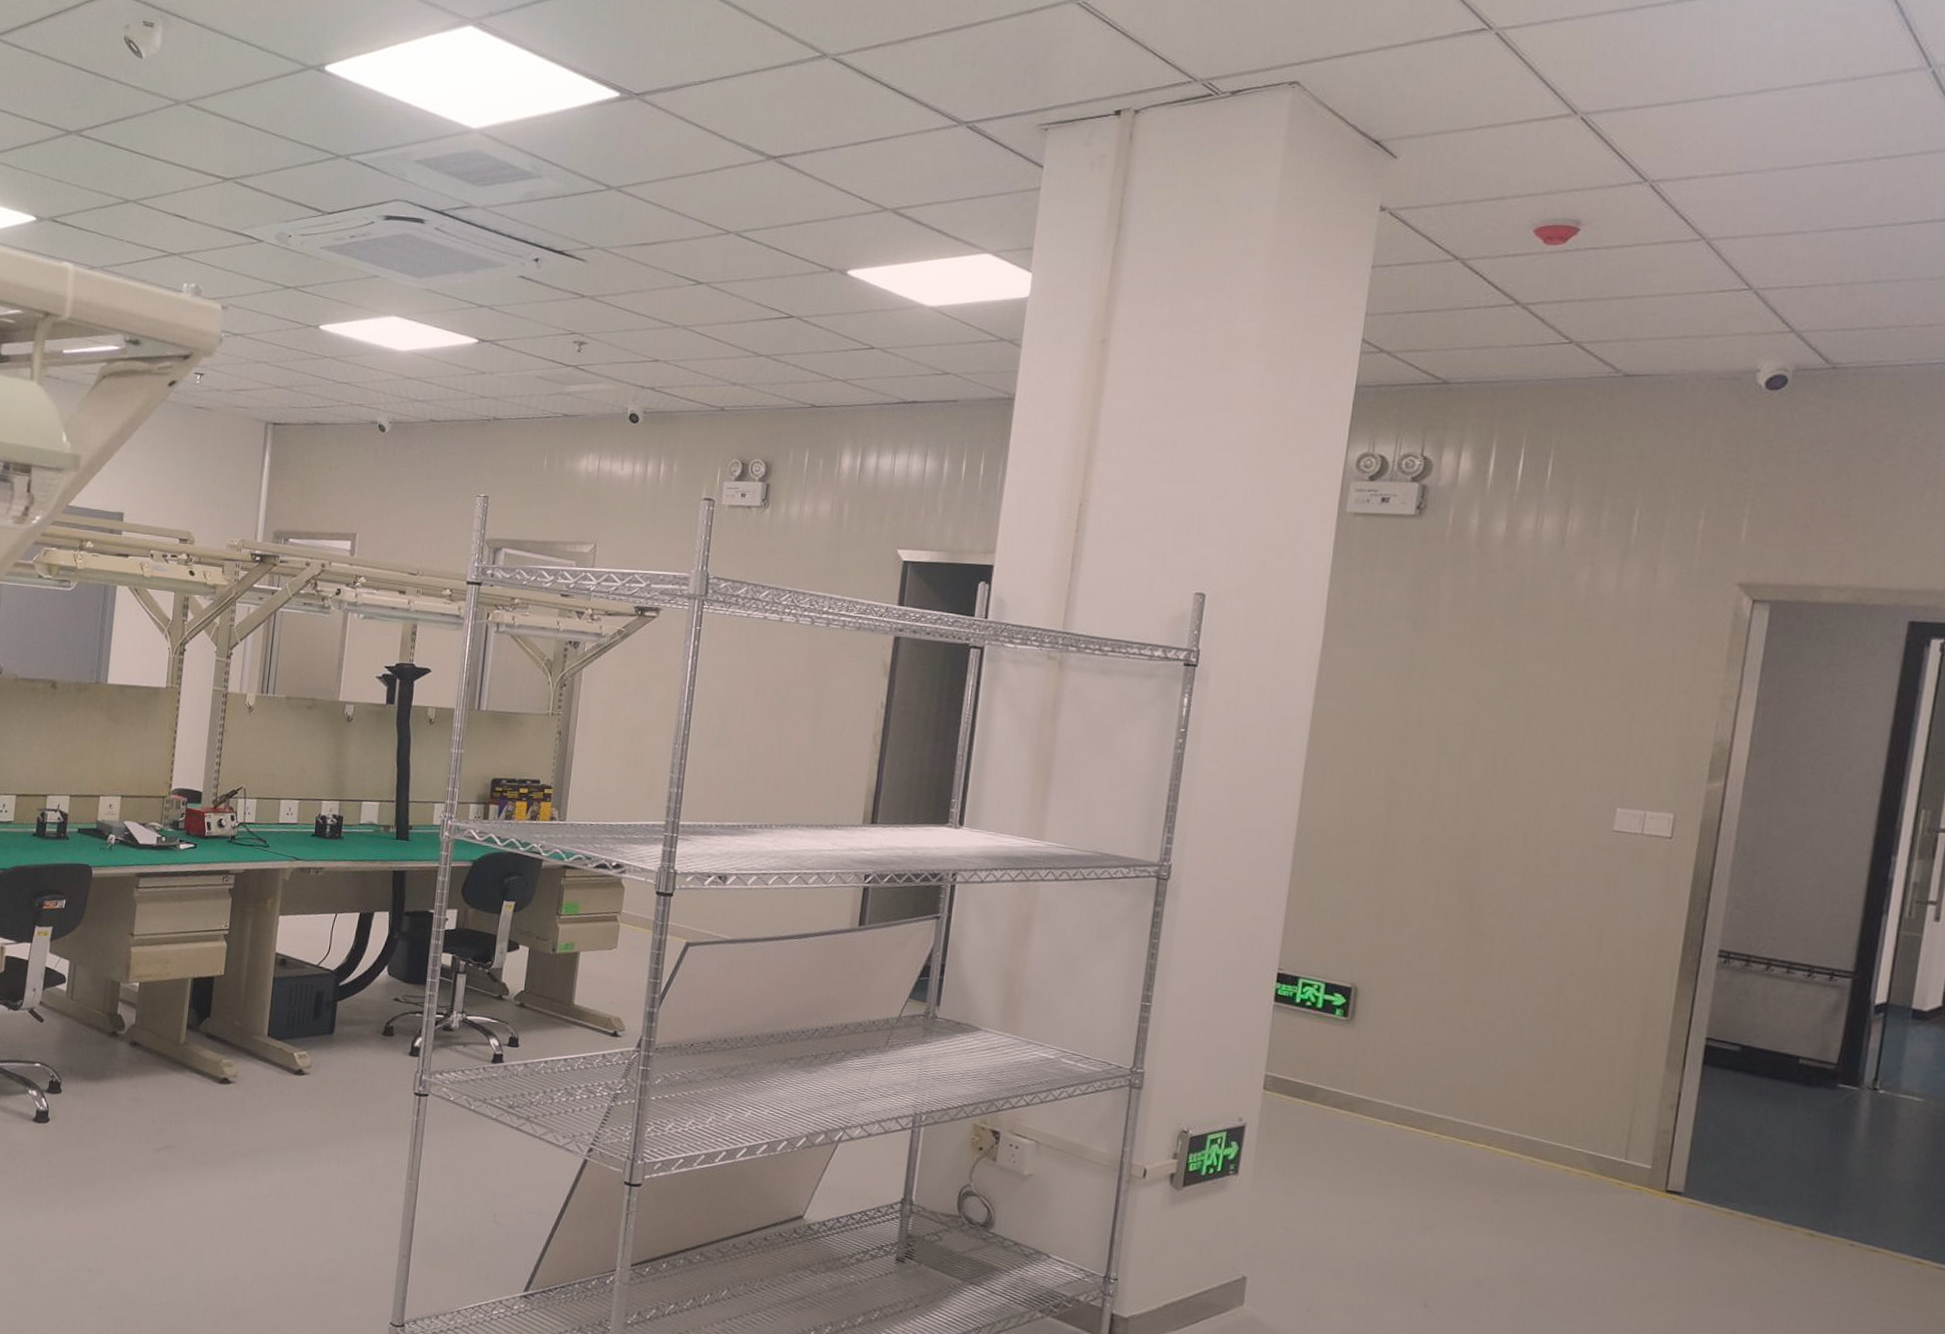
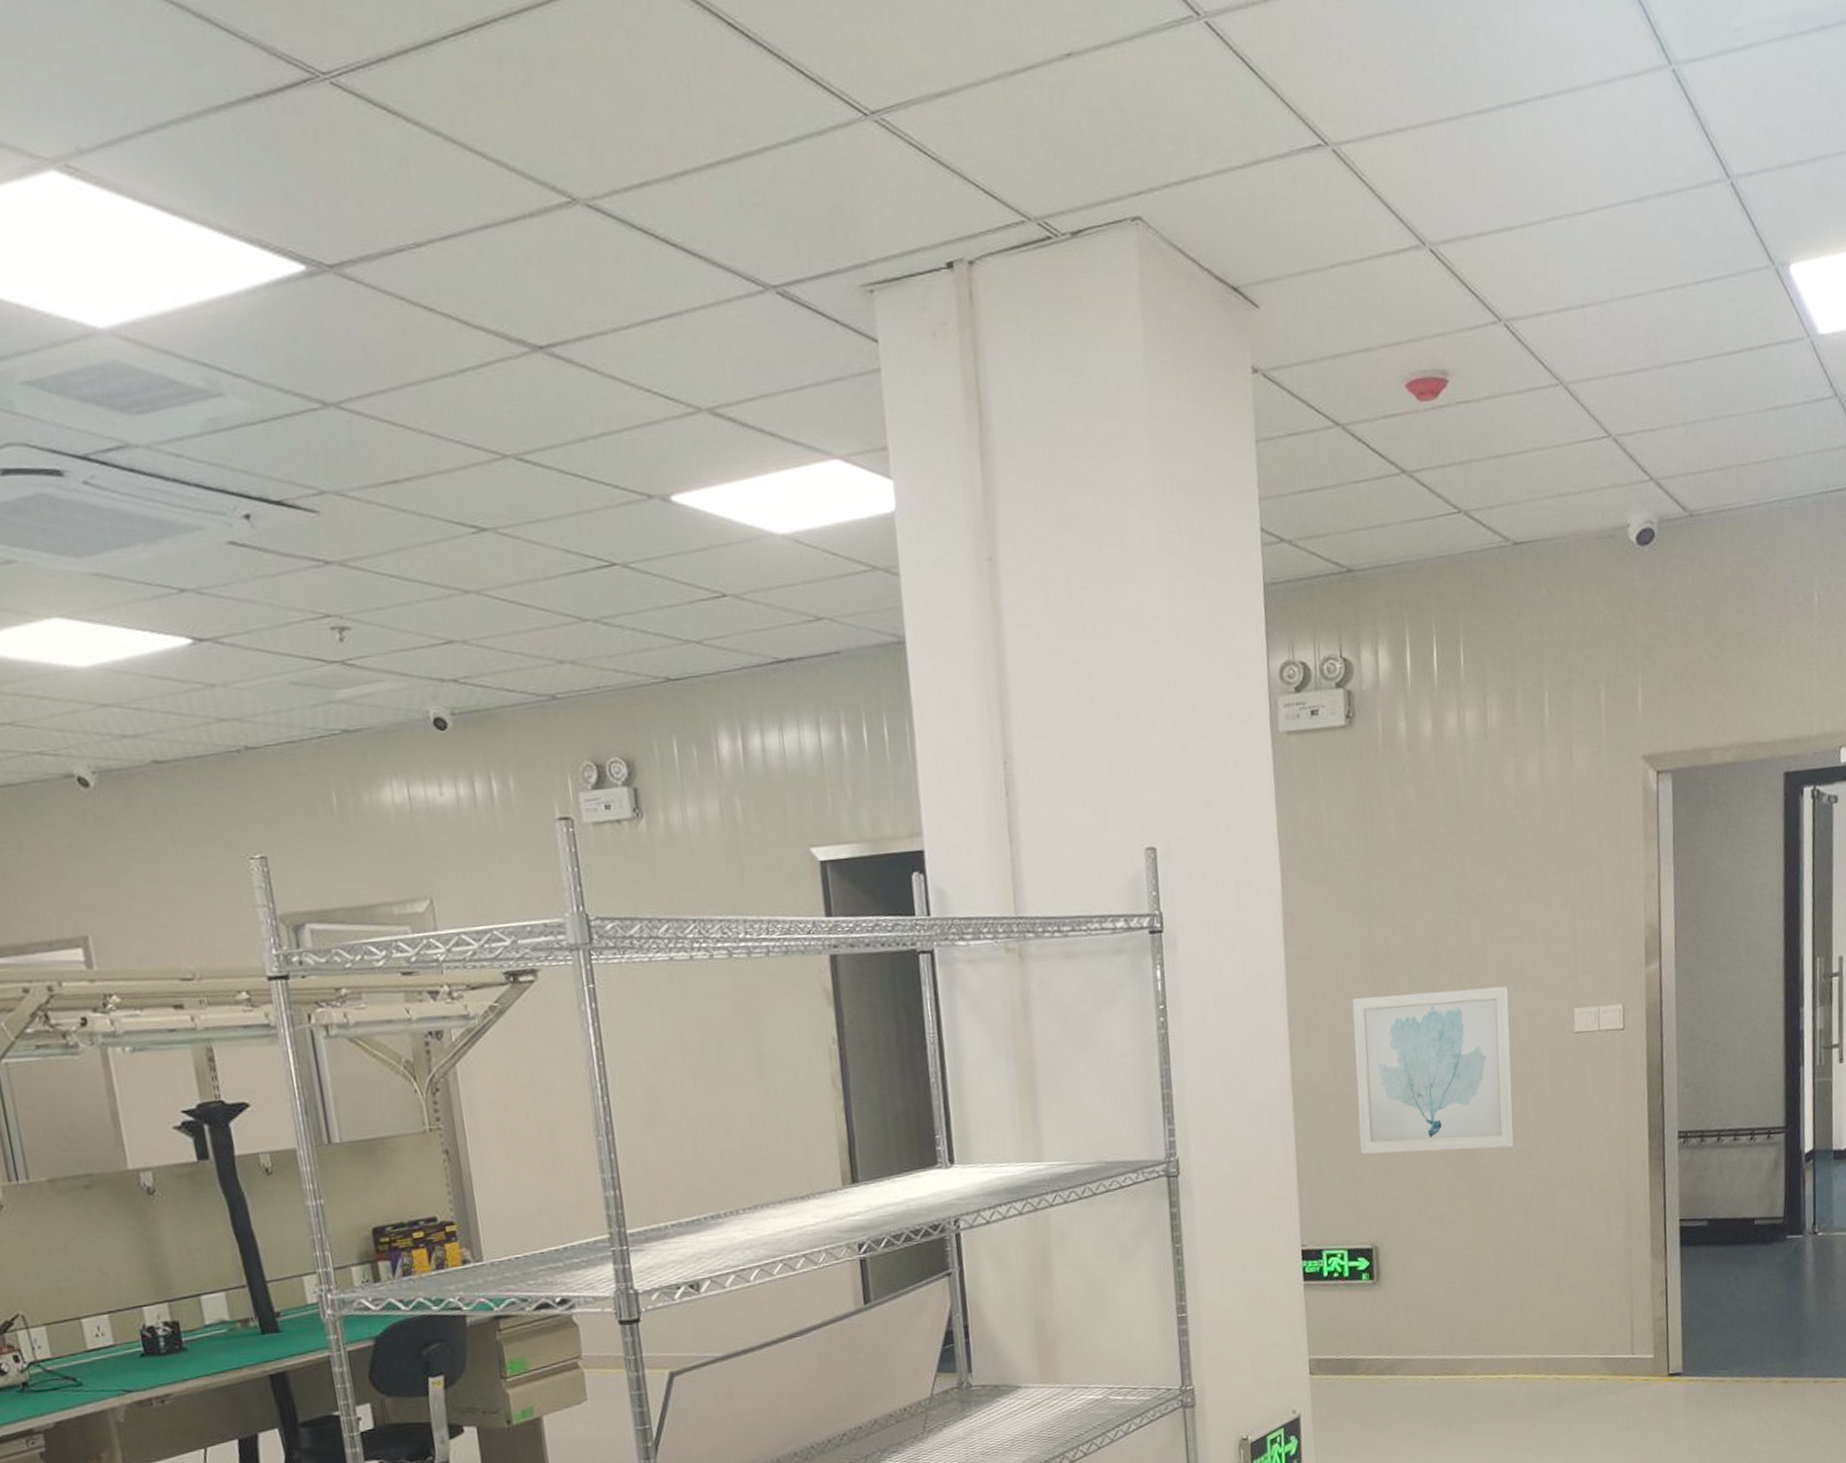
wall art: none [1356,757,1546,926] -> present [1352,986,1515,1155]

